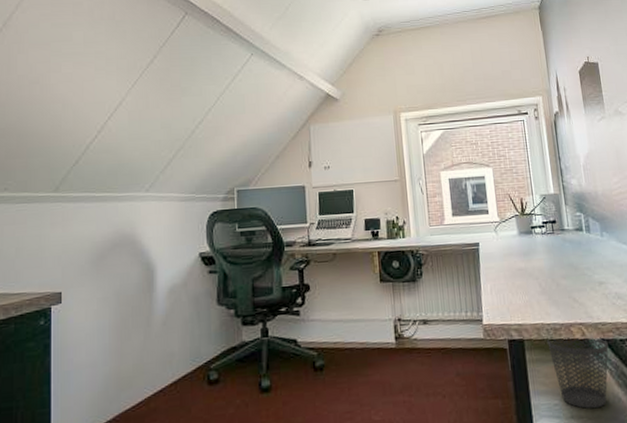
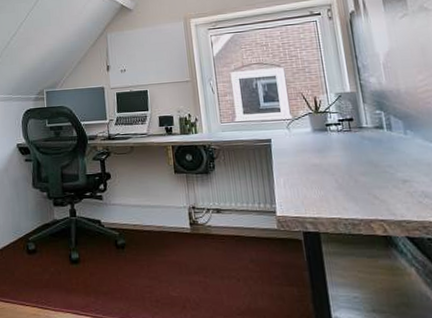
wastebasket: present [547,337,609,409] -> none [345,232,415,305]

